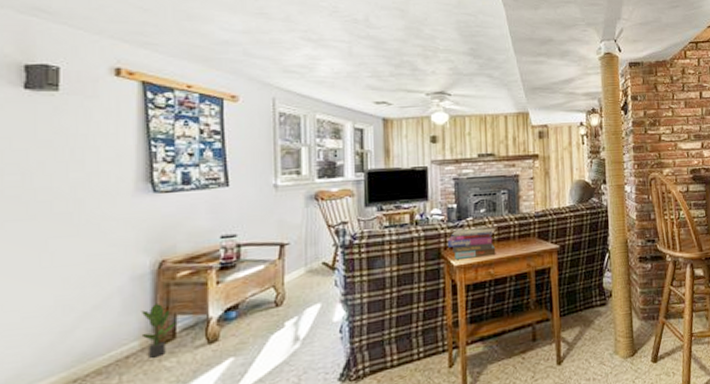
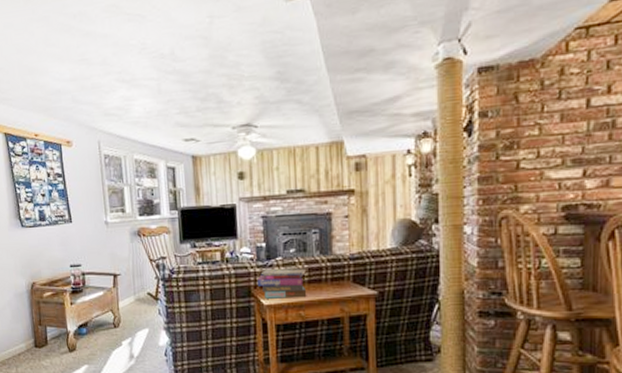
potted plant: present [140,302,176,358] -> none [23,315,47,357]

